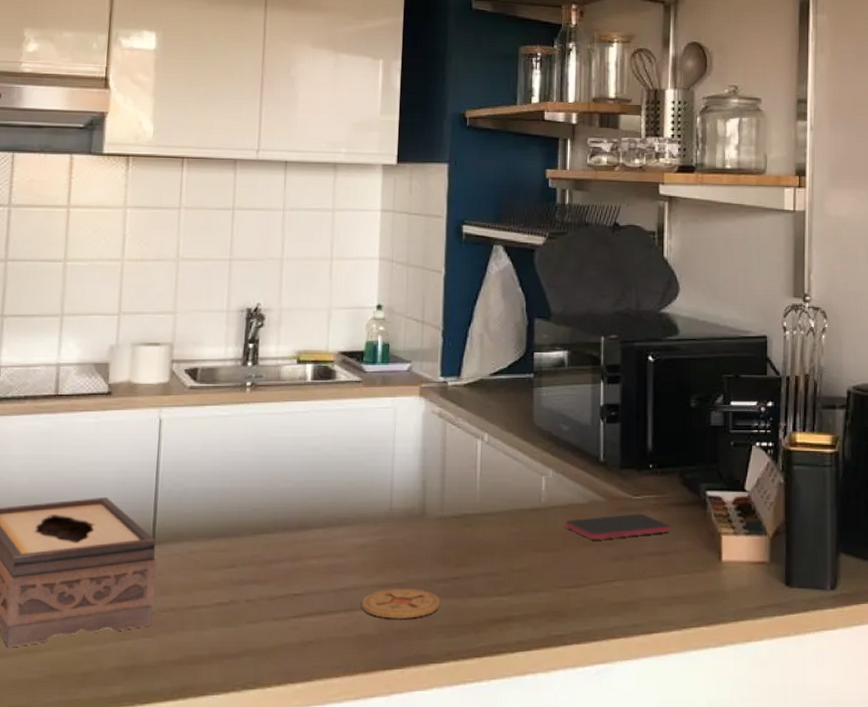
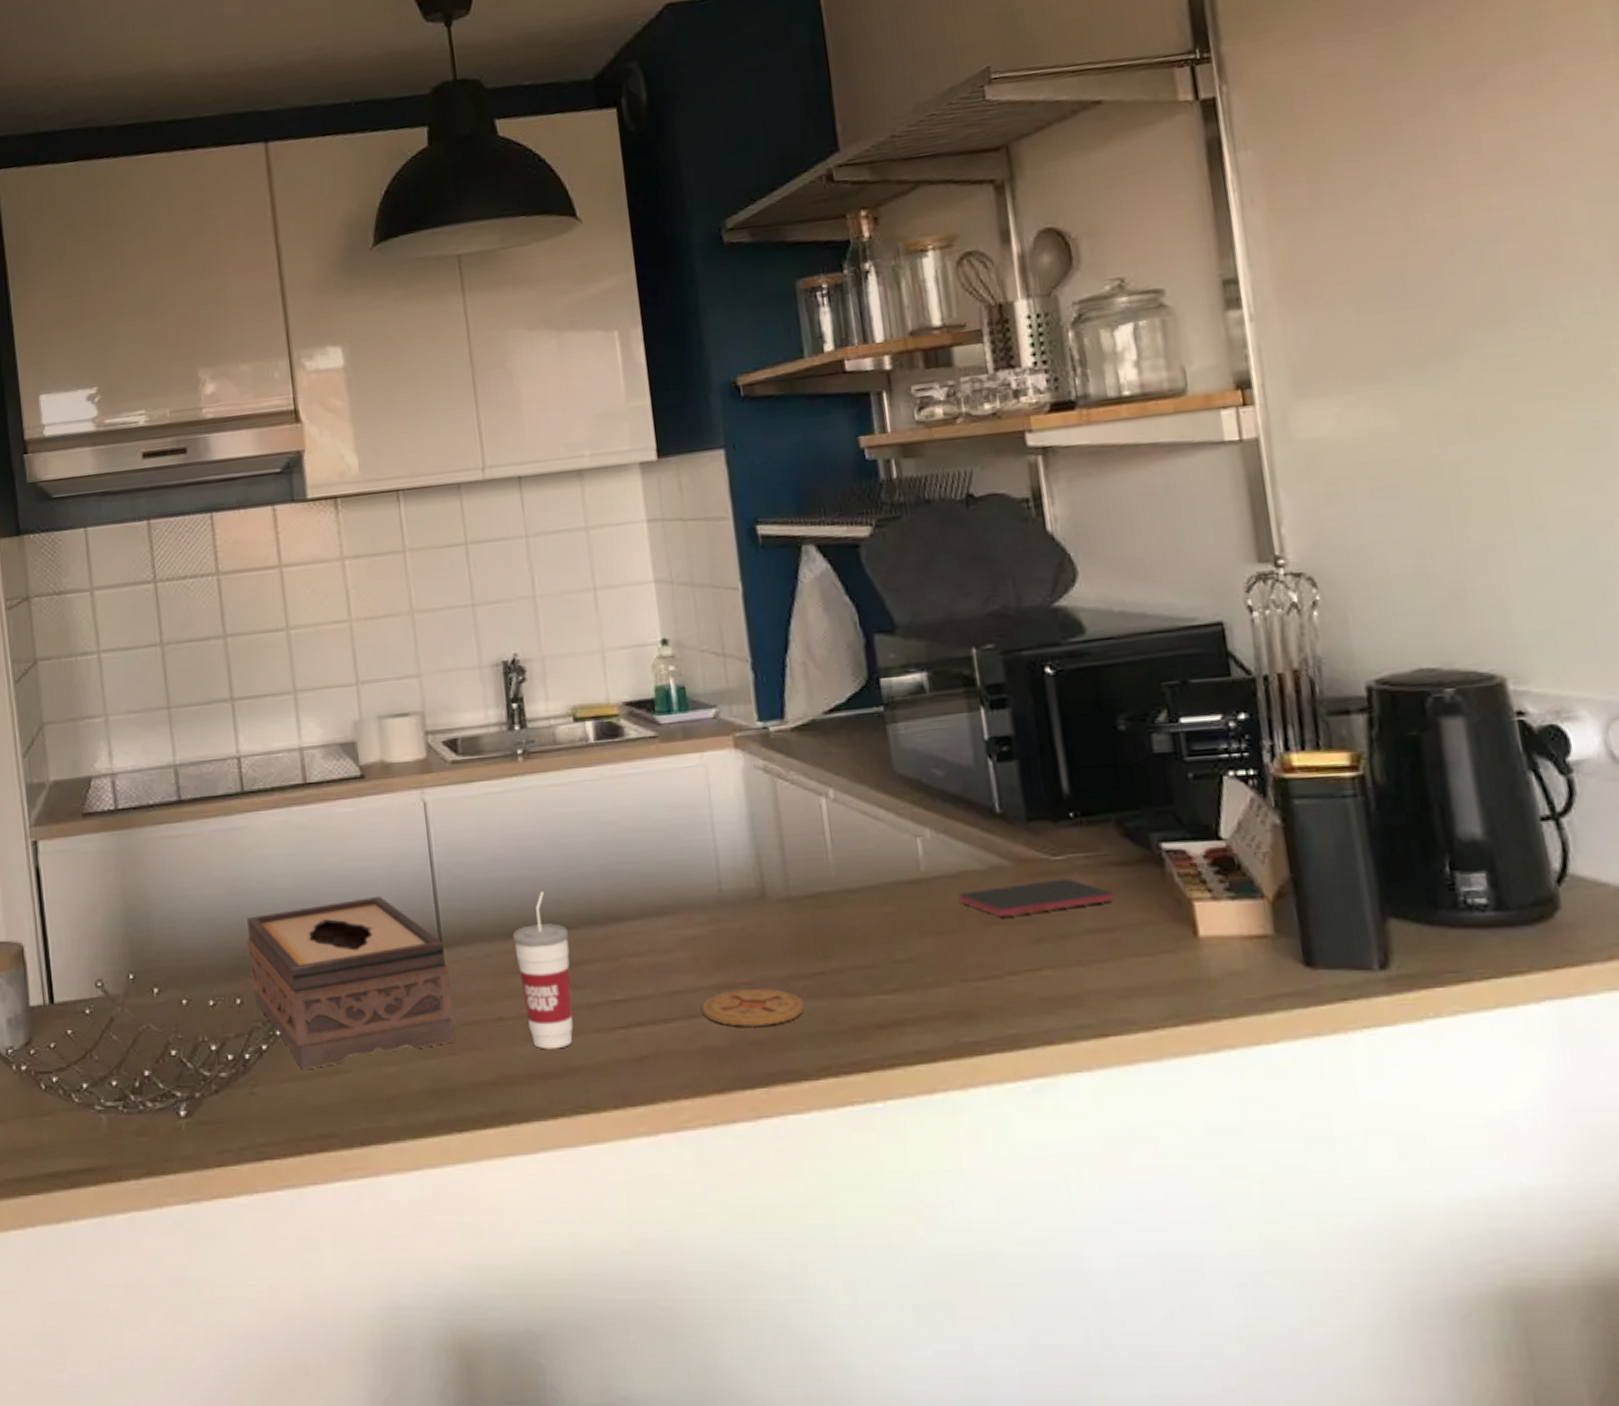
cup: none [216,500,264,634] -> present [512,890,574,1050]

